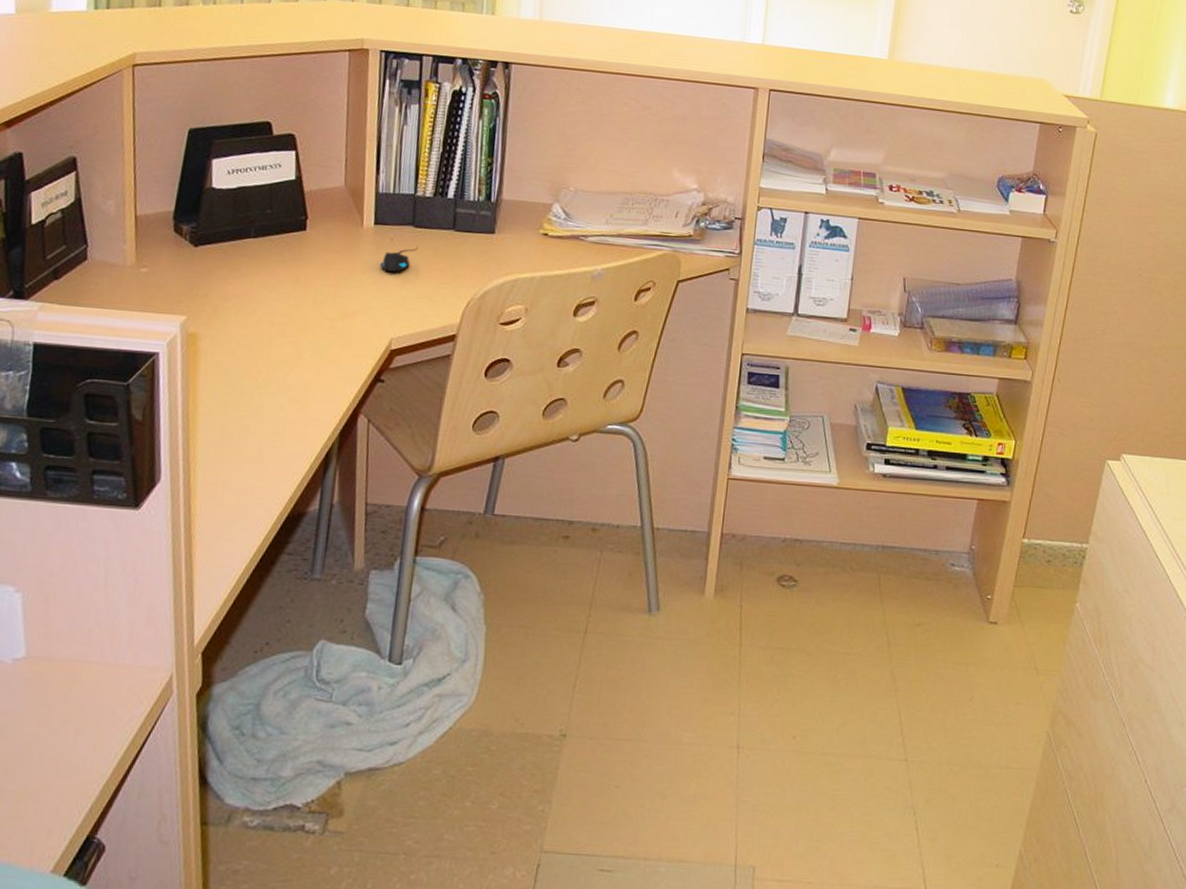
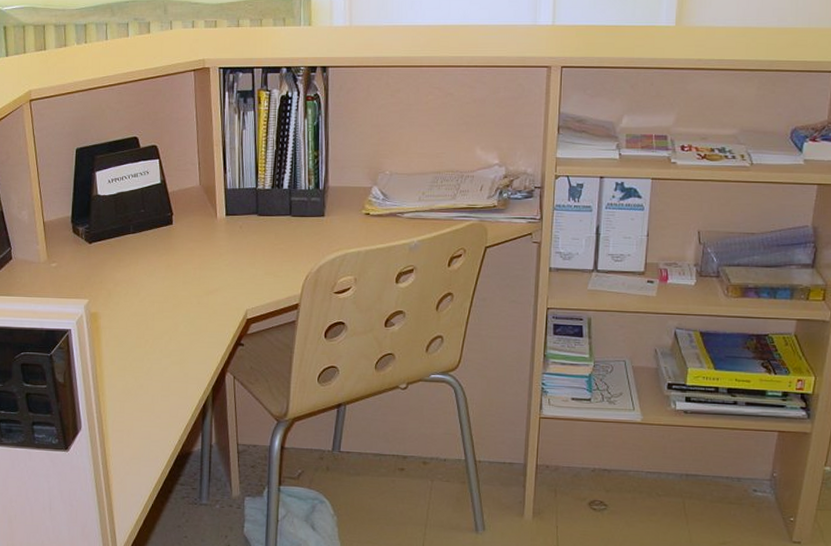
mouse: present [380,246,418,272] -> none [233,231,262,254]

